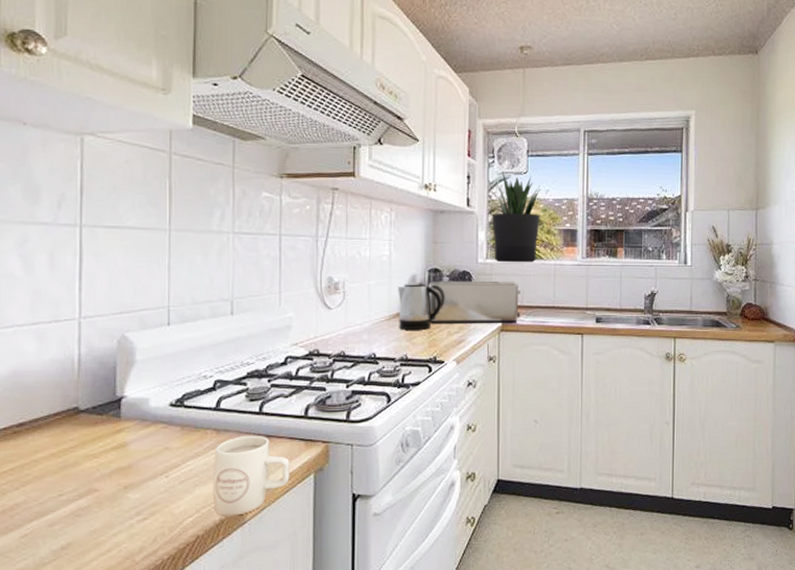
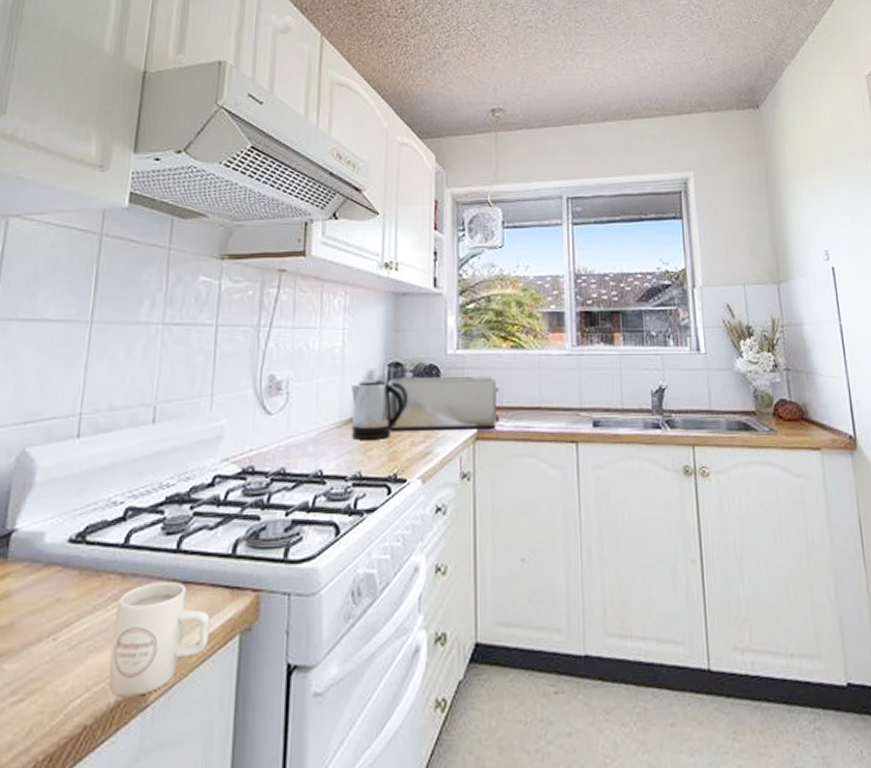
planter: present [492,171,540,263] -> none [463,245,520,354]

